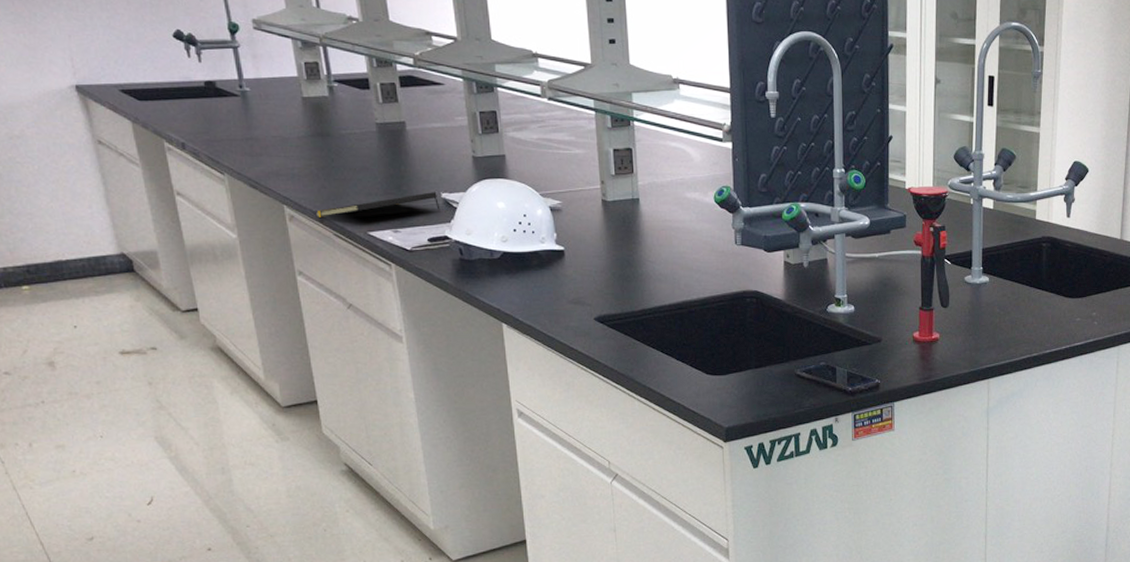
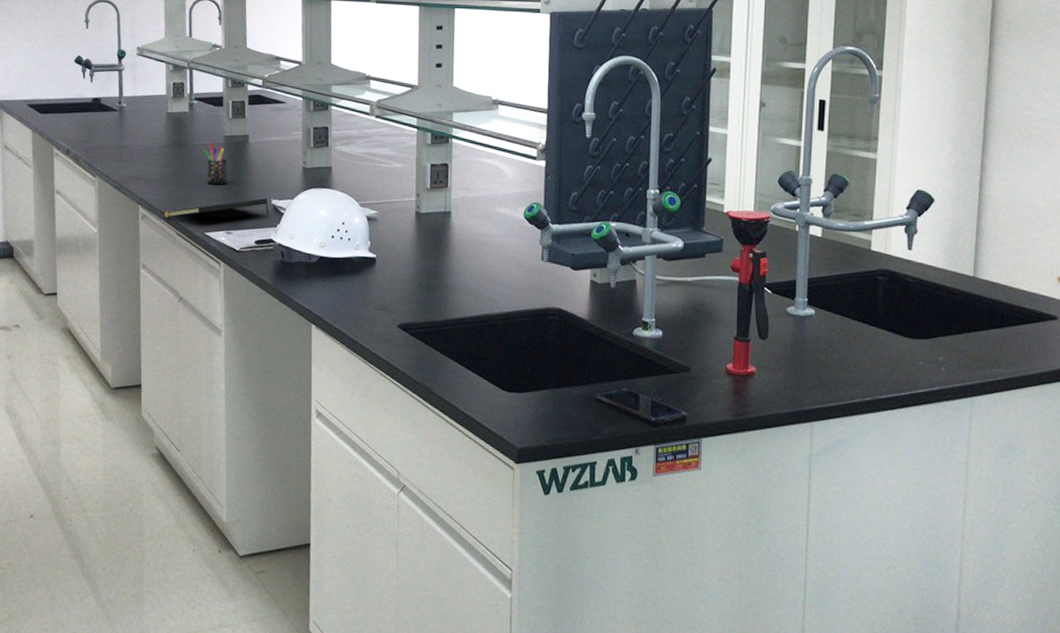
pen holder: none [353,130,388,179] -> present [203,142,228,185]

